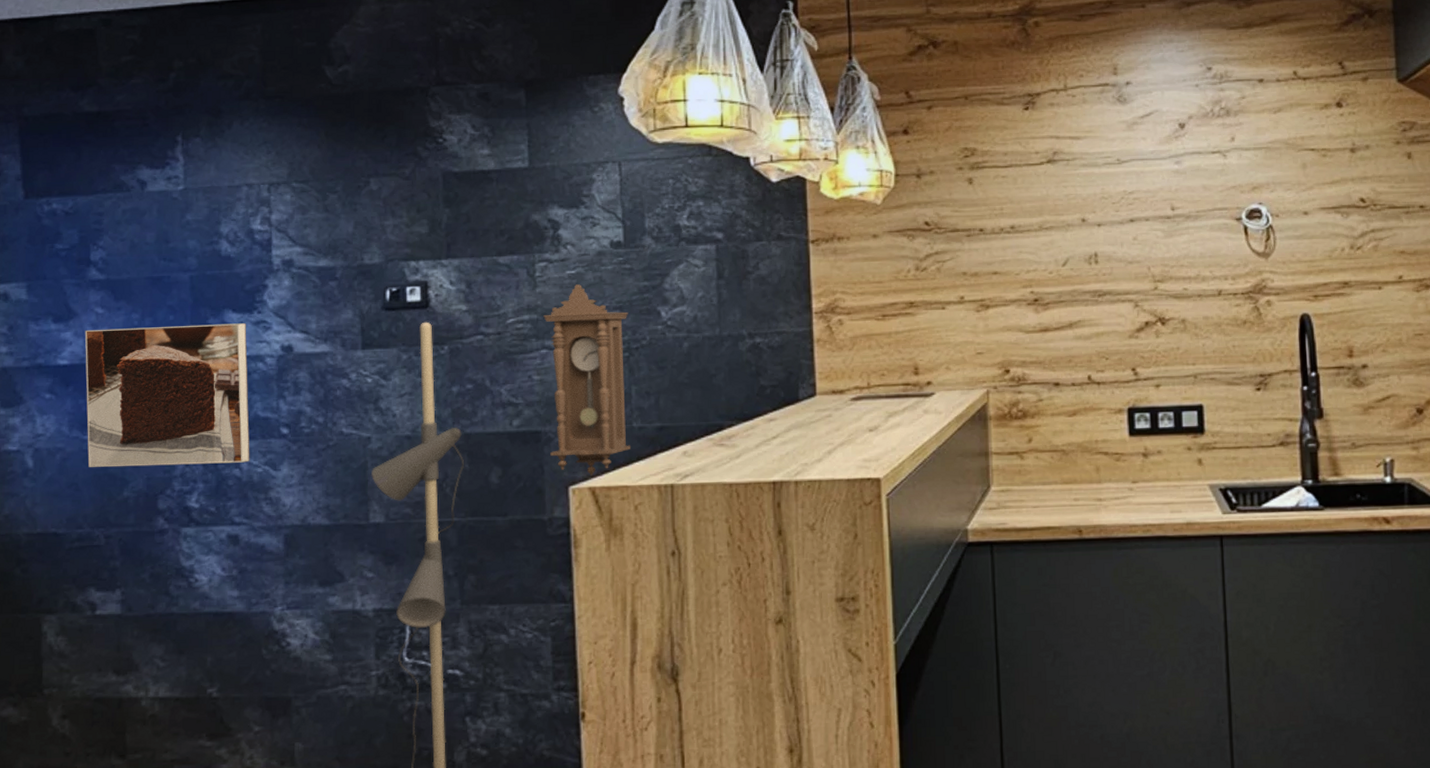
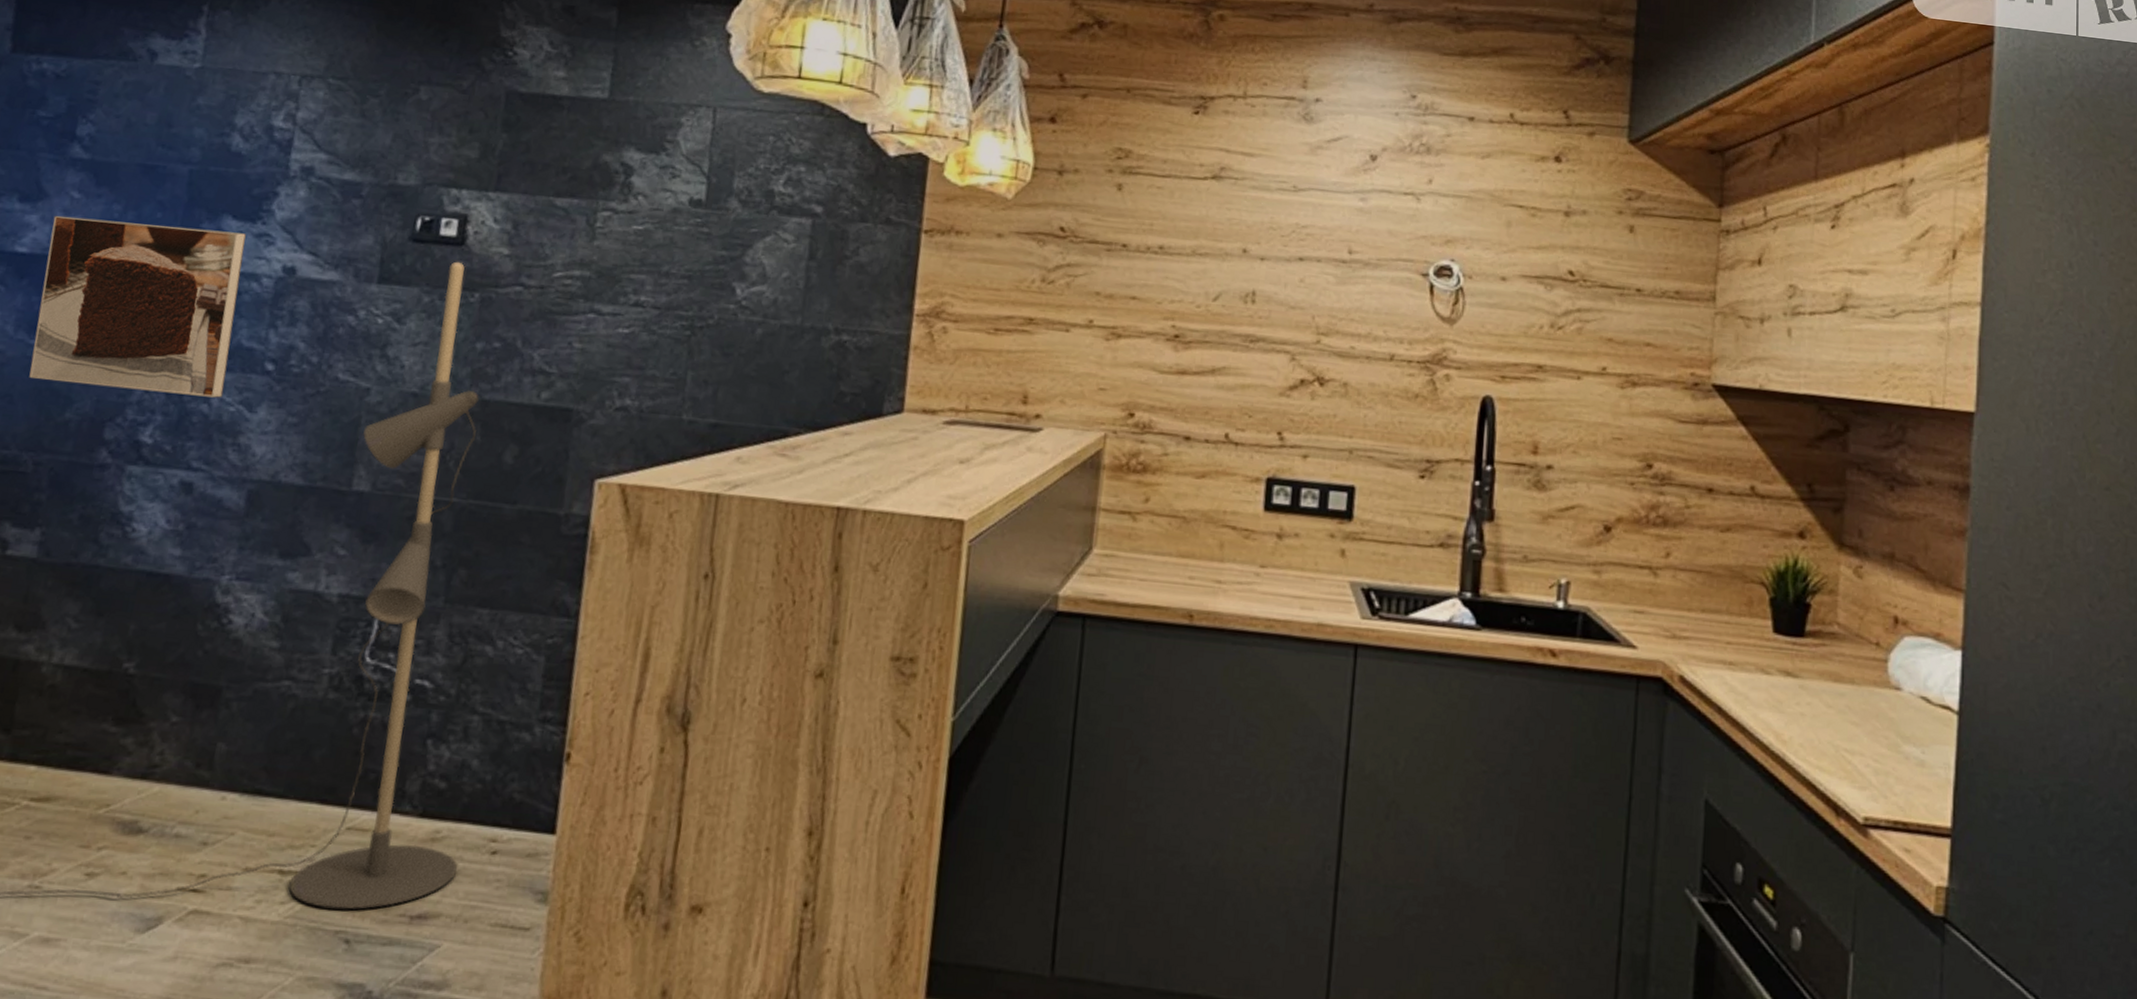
pendulum clock: present [543,284,632,476] -> none [579,243,698,470]

